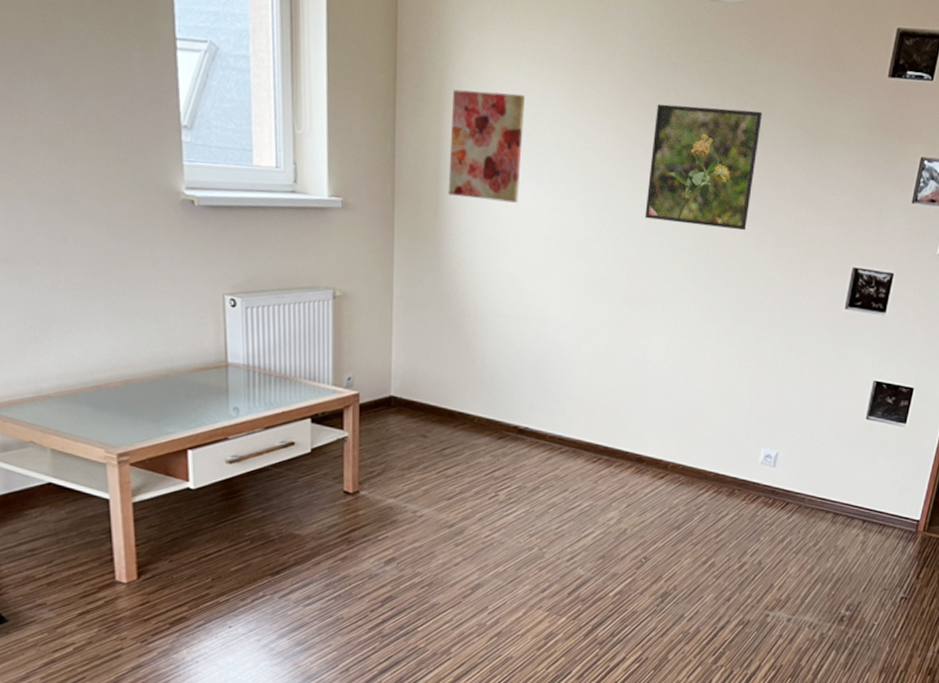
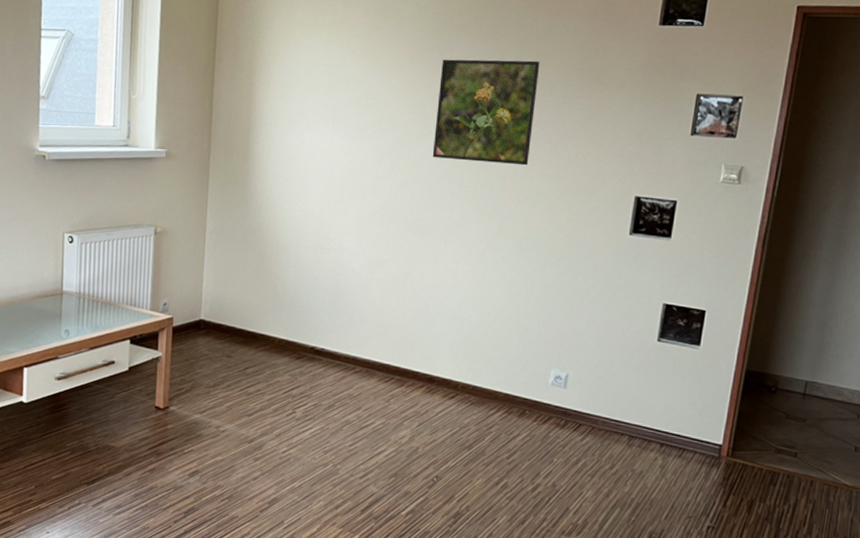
wall art: present [448,89,525,203] -> none [256,56,325,148]

